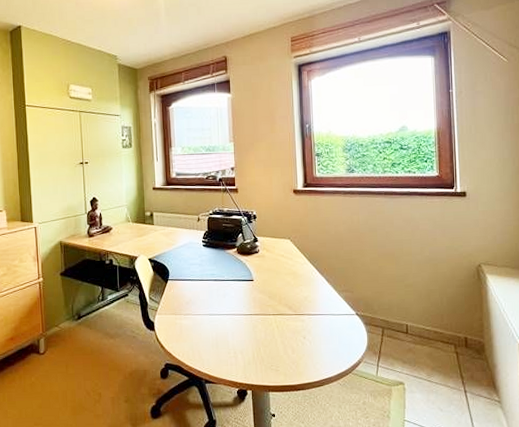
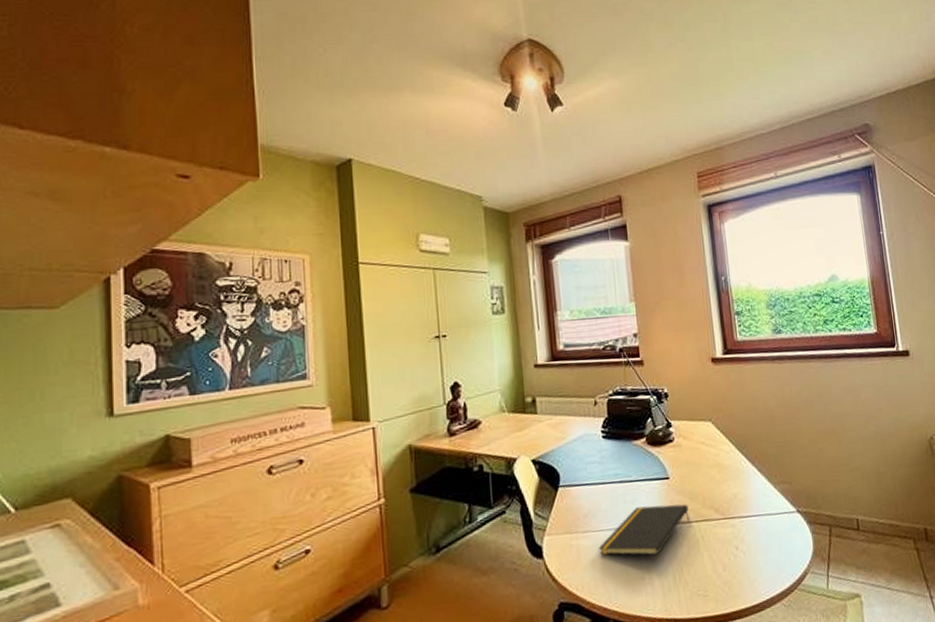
notepad: none [196,300,268,337] -> present [598,504,690,556]

